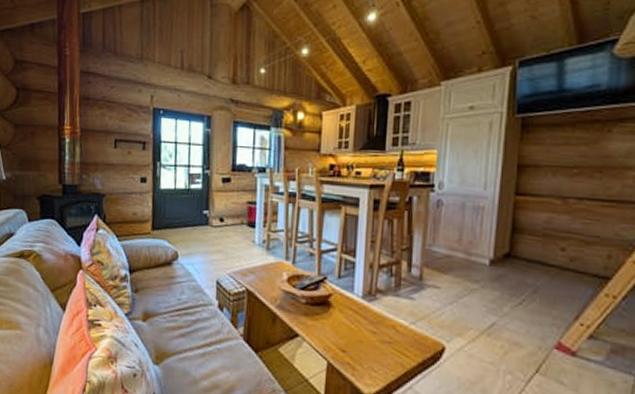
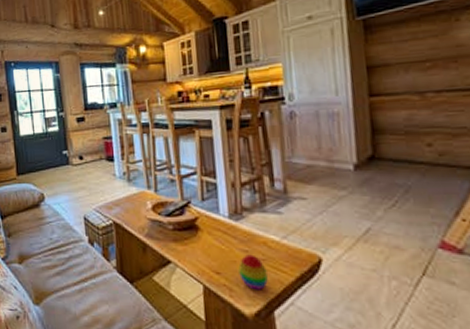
decorative egg: none [364,335,391,372] -> present [238,254,268,290]

